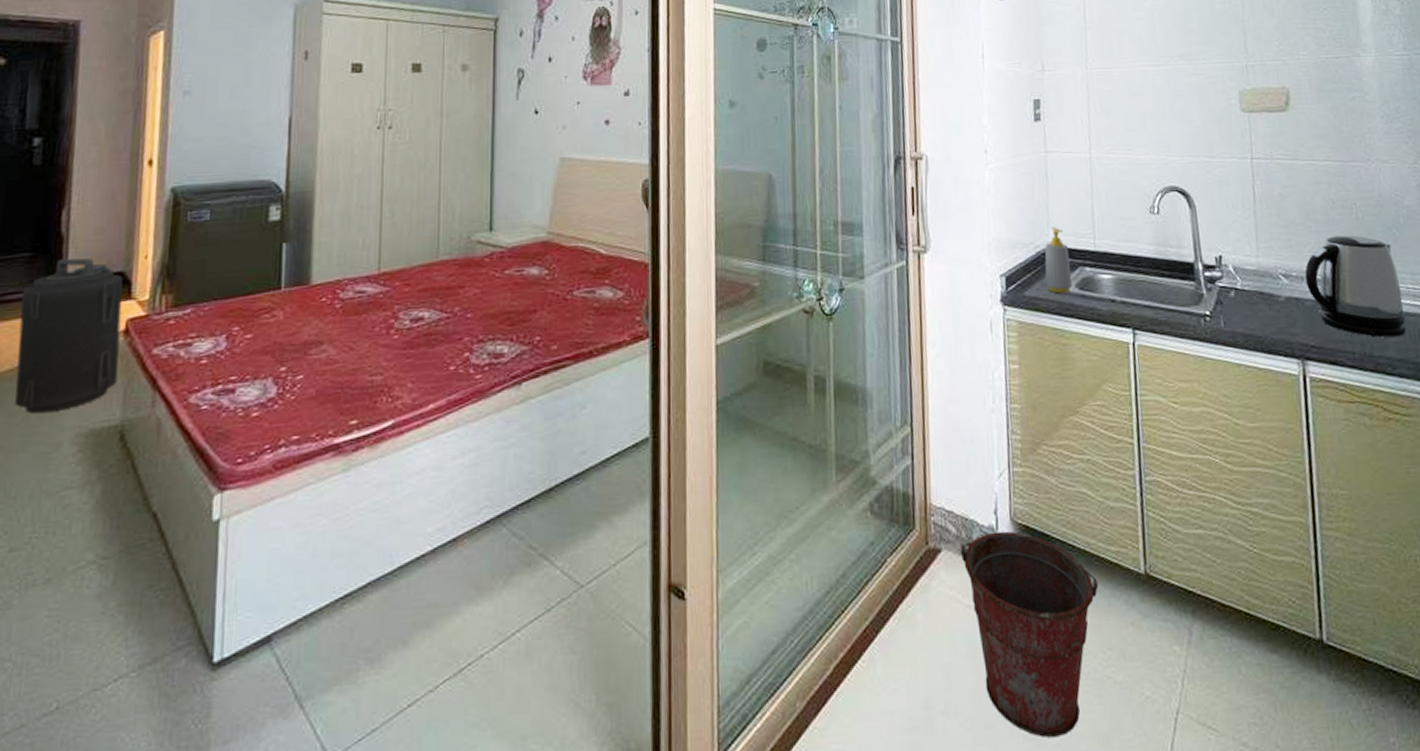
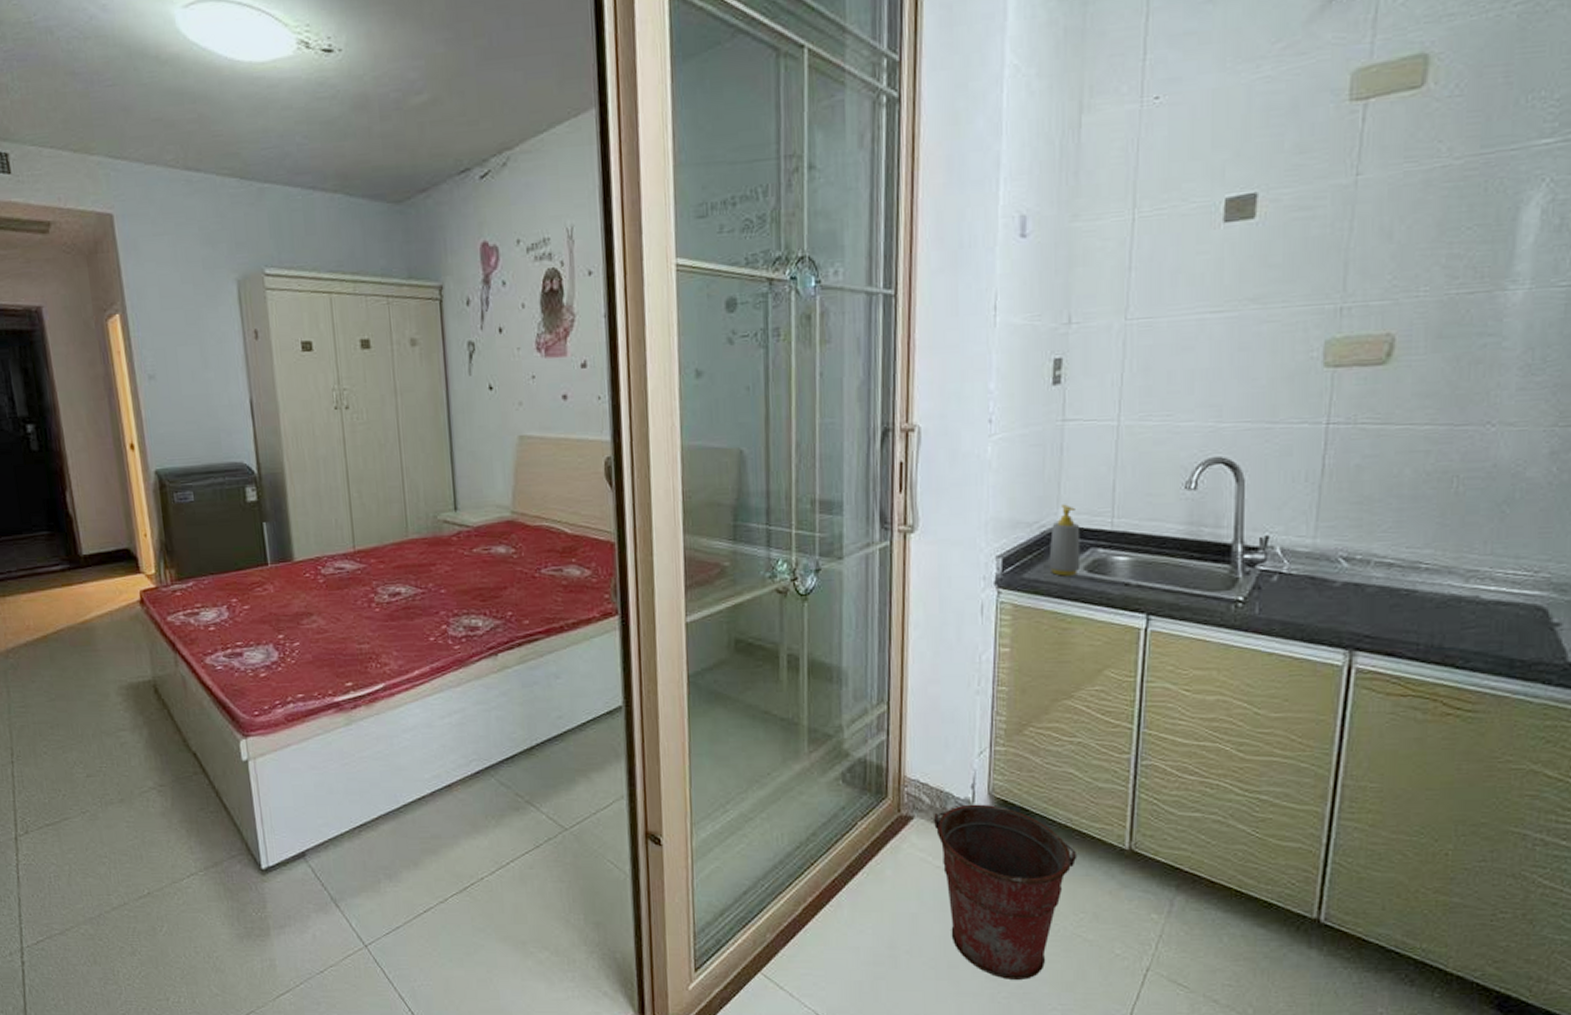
suitcase: present [15,258,123,414] -> none [48,536,143,669]
kettle: present [1304,235,1407,338] -> none [1372,512,1498,629]

